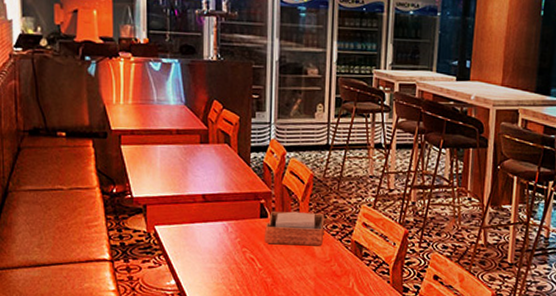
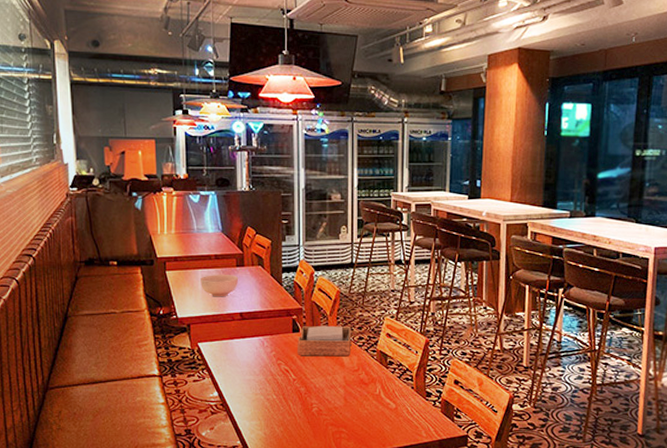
bowl: none [159,151,203,177] -> present [200,275,239,297]

